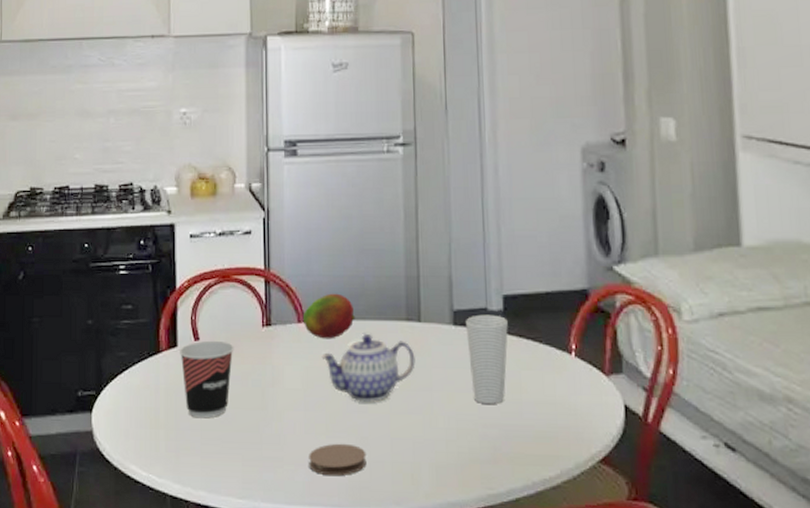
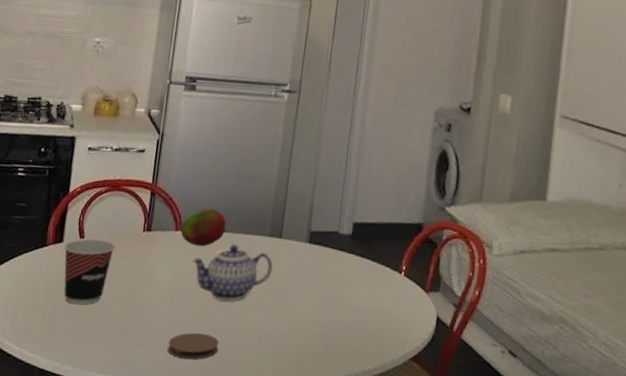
cup: present [466,314,508,405] -> none [316,236,354,310]

